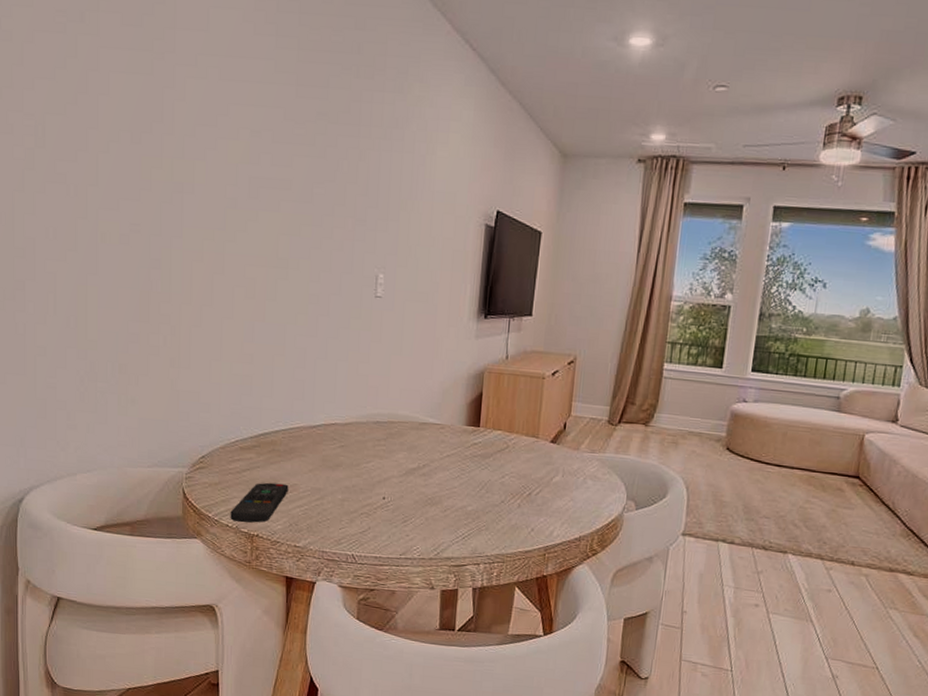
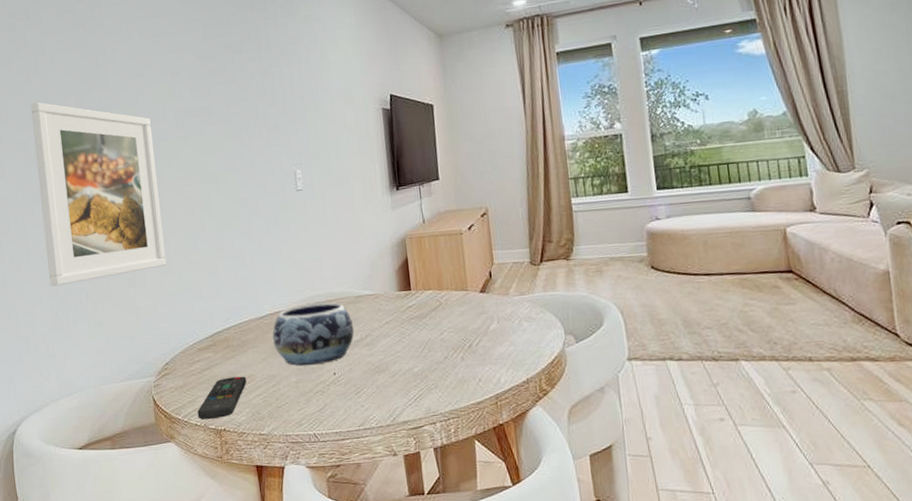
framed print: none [75,129,219,352] -> present [30,102,167,286]
decorative bowl: none [324,421,413,486] -> present [272,302,355,366]

